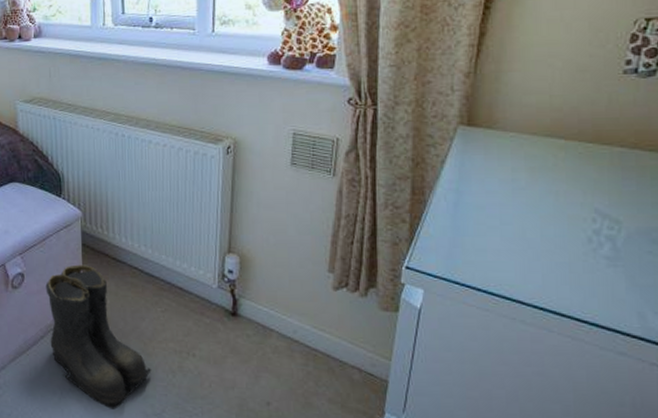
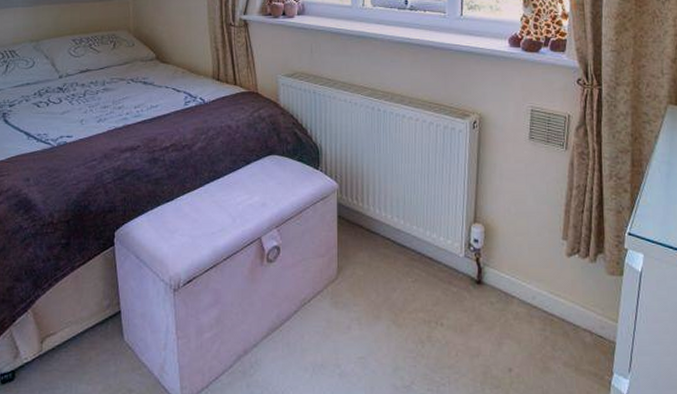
boots: present [45,264,151,409] -> none [301,236,402,384]

